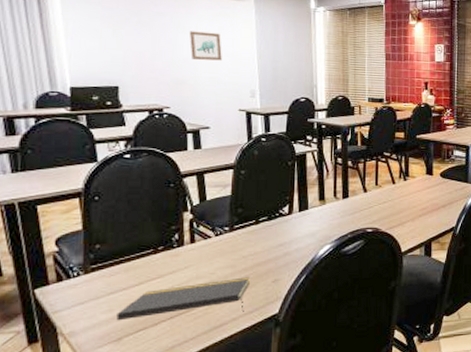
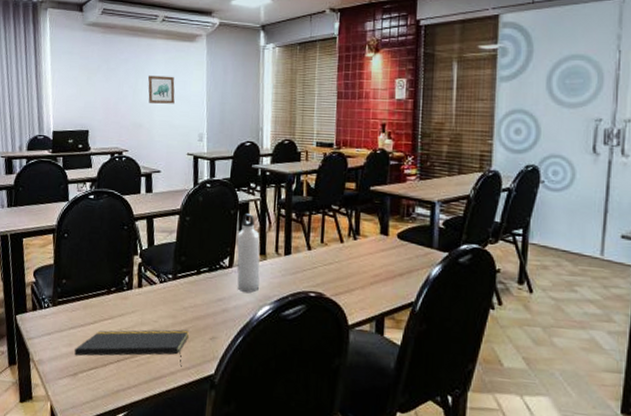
water bottle: none [295,164,320,235] -> present [237,214,260,293]

